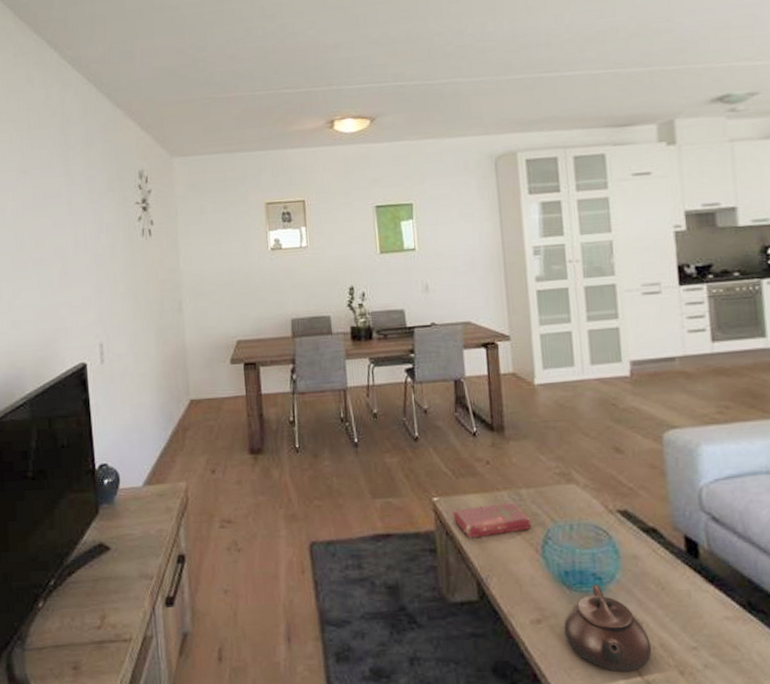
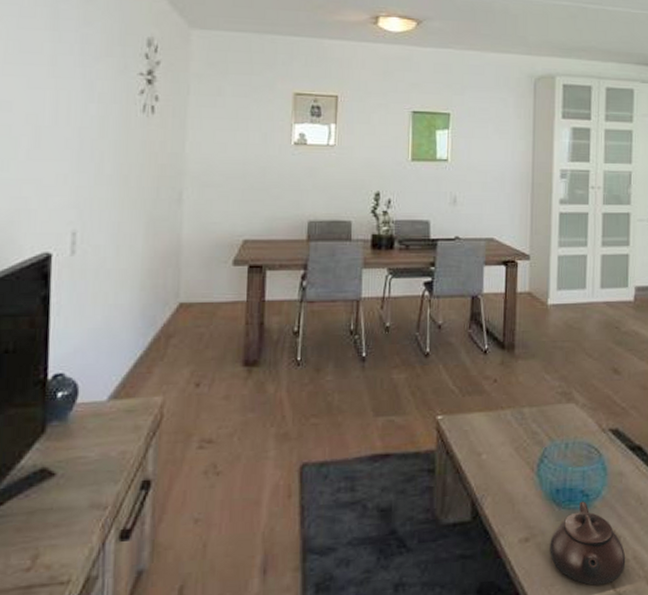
book: present [452,502,532,539] -> none [454,421,530,458]

